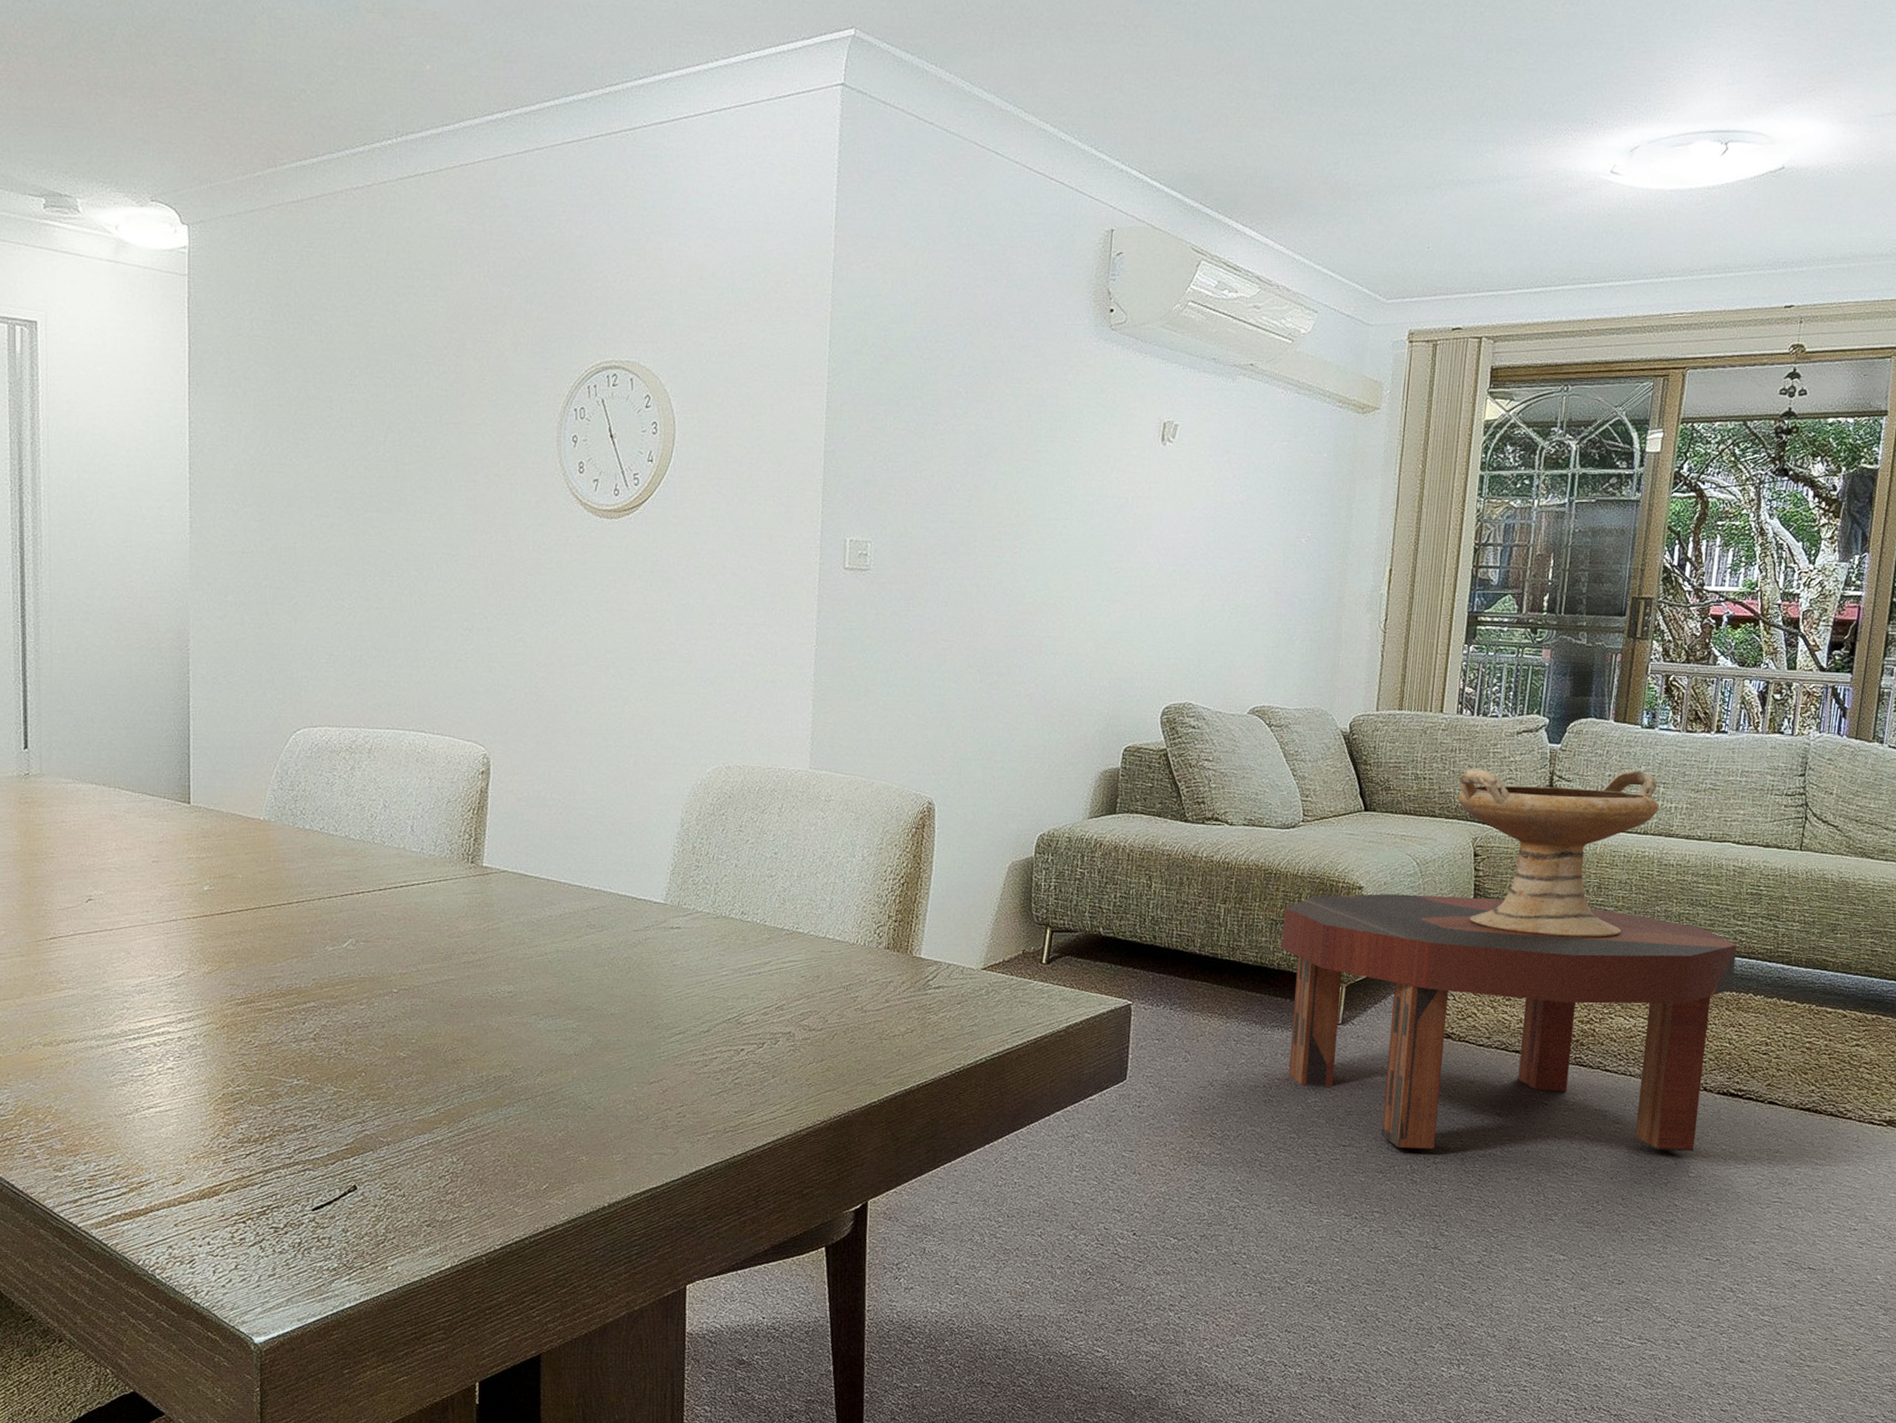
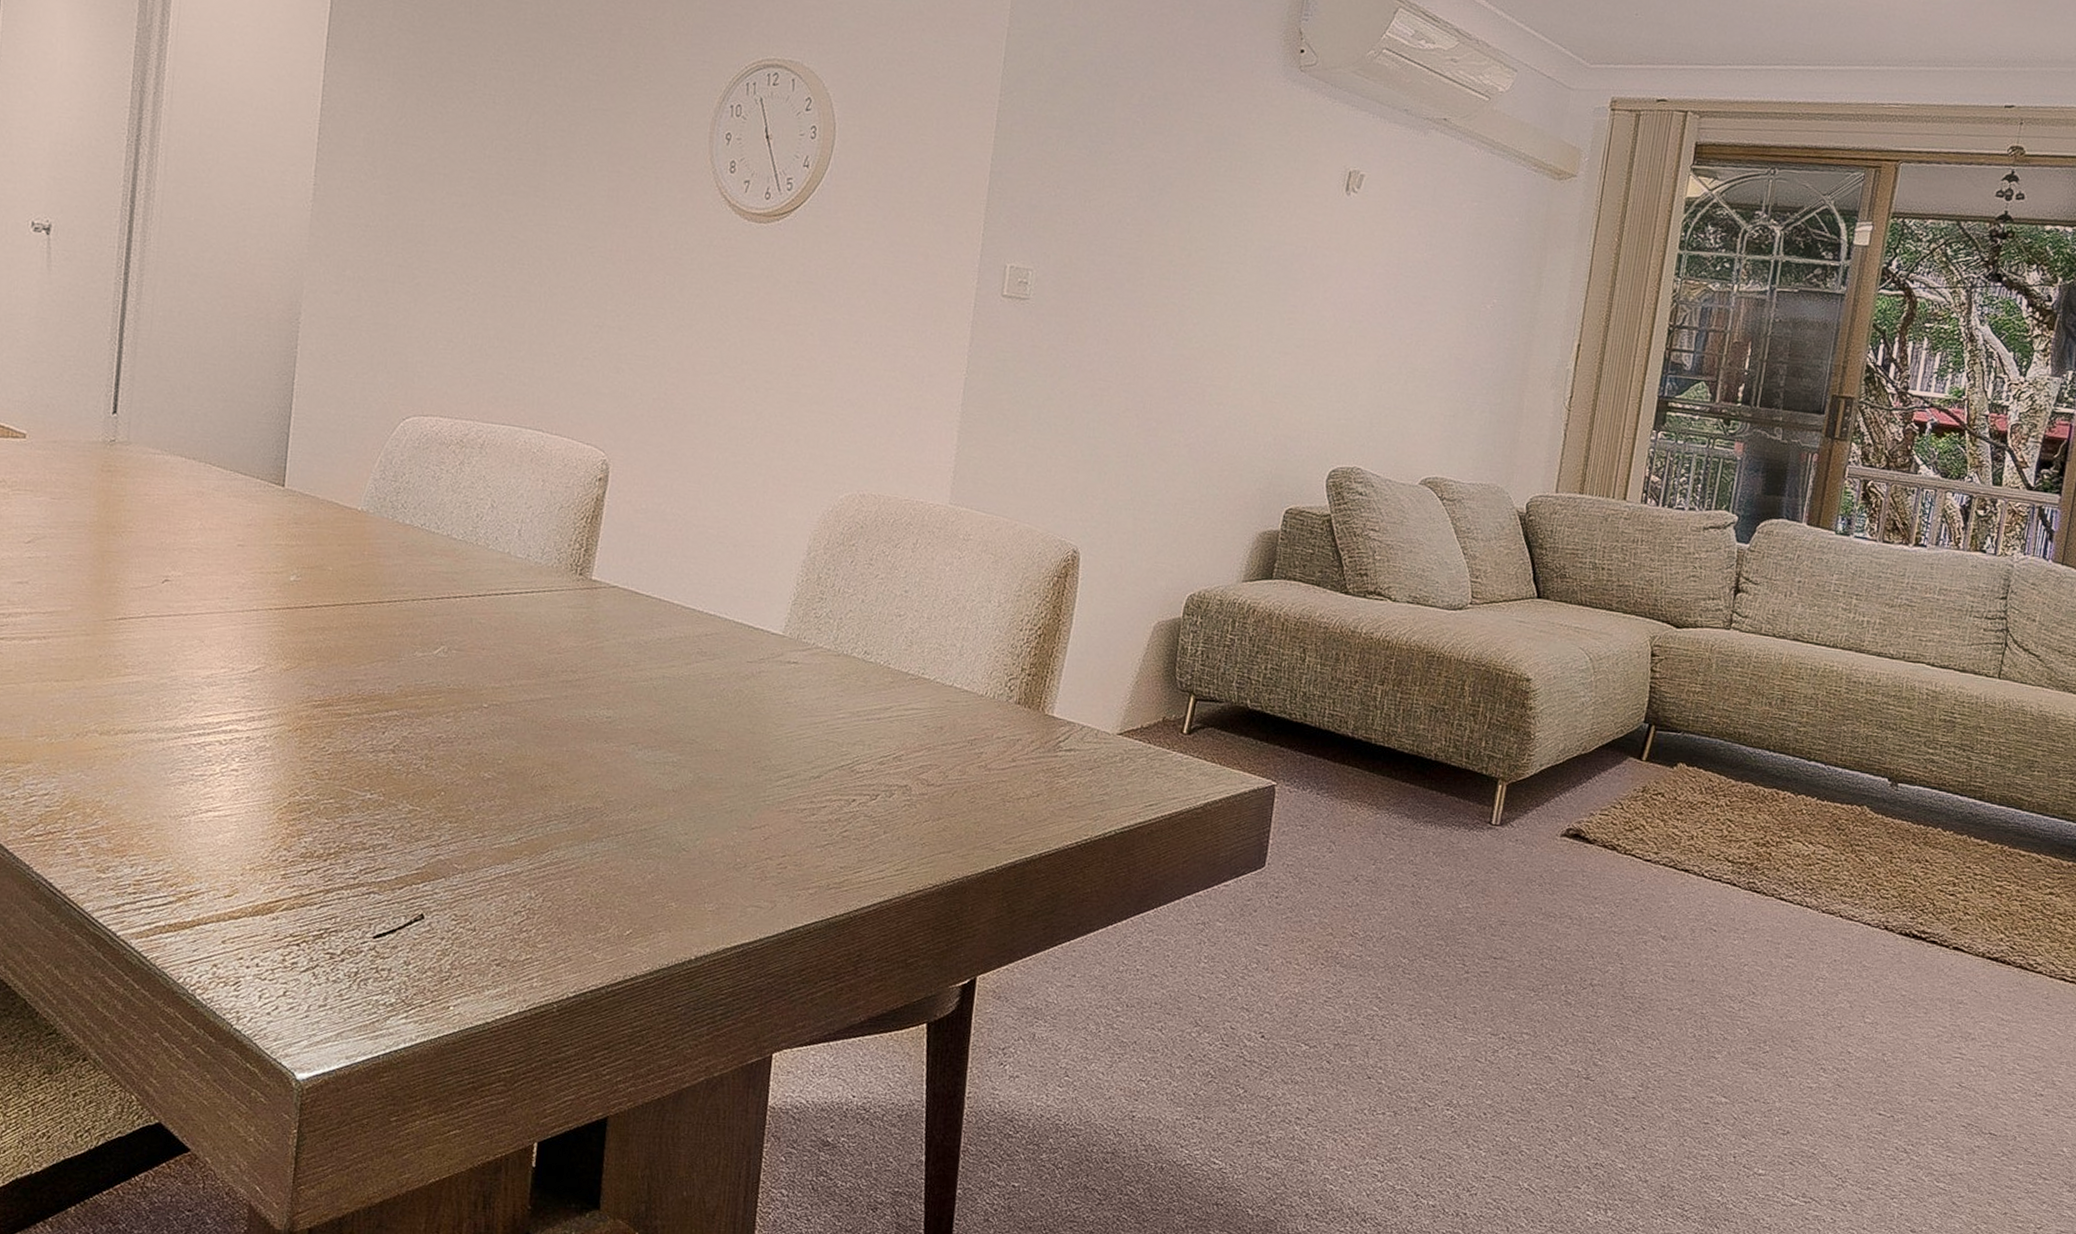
coffee table: present [1281,894,1738,1151] -> none [1440,684,1928,995]
decorative bowl: present [1458,769,1659,939] -> none [1637,562,1851,755]

